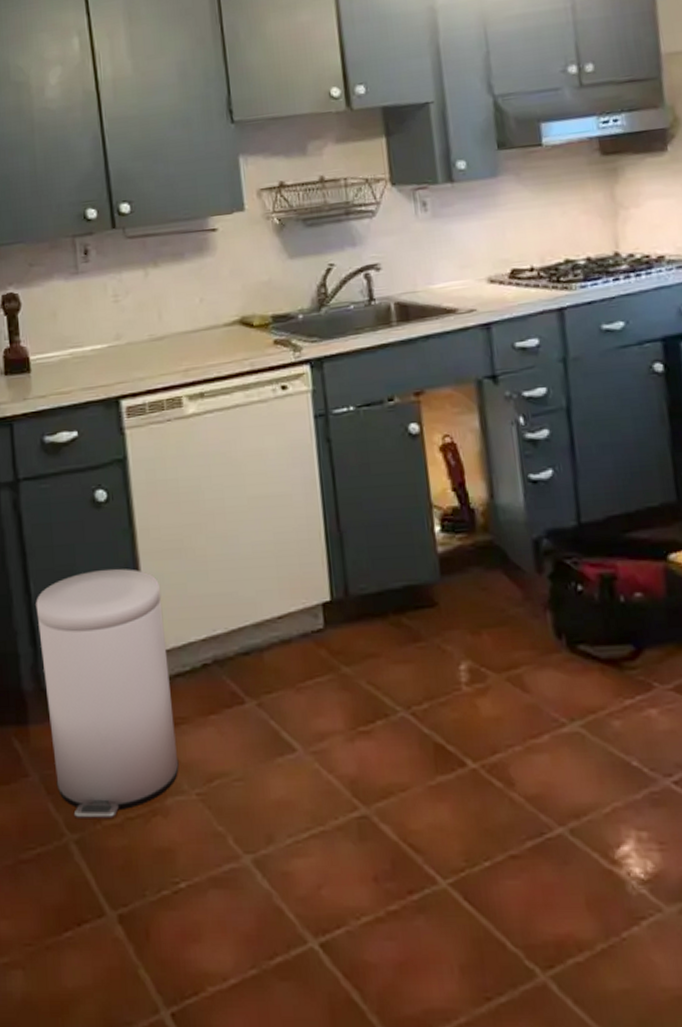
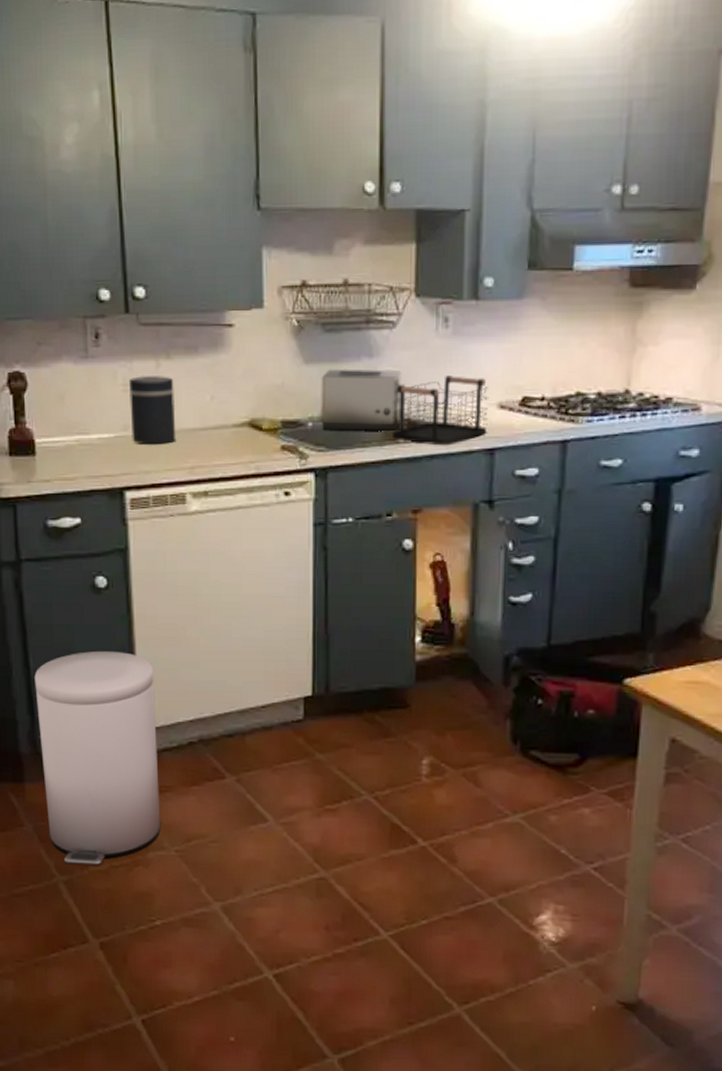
cylinder: none [119,283,169,352] -> present [129,376,176,444]
toaster: none [307,256,392,321] -> present [321,369,406,432]
dish rack: none [381,255,480,326] -> present [393,376,490,446]

